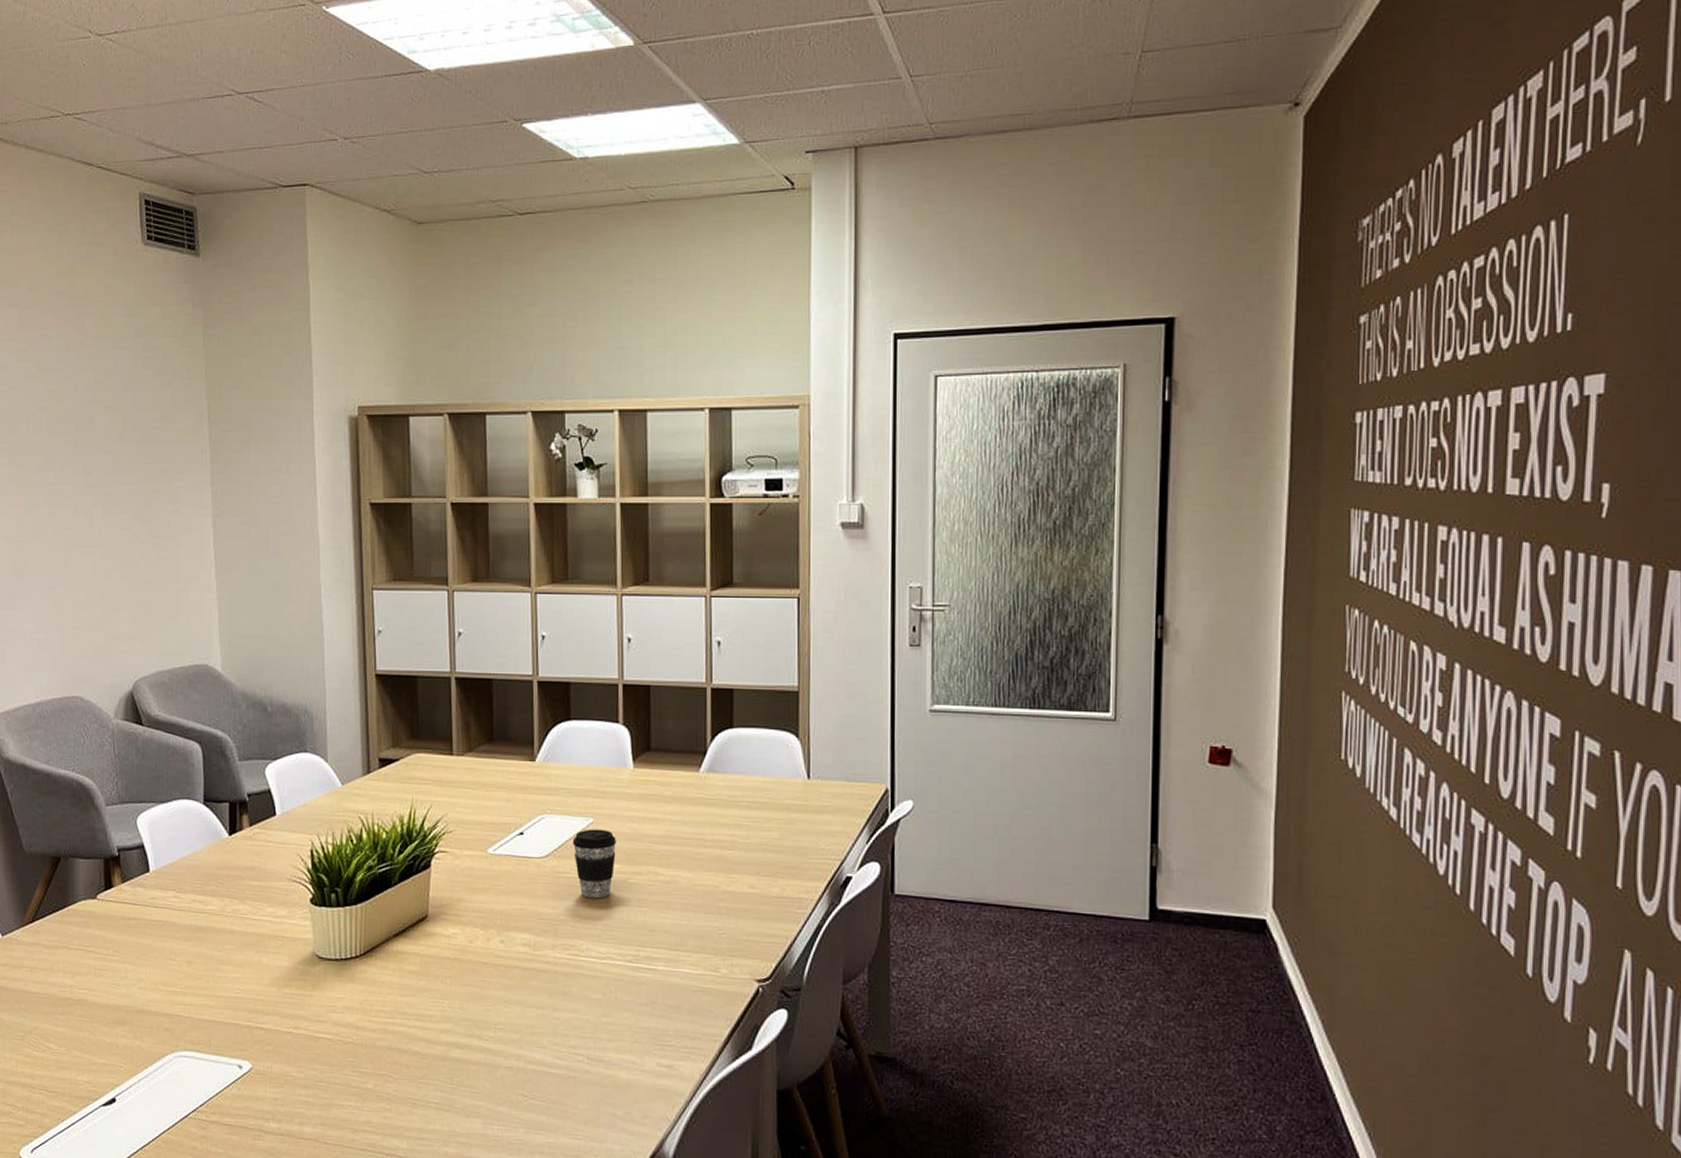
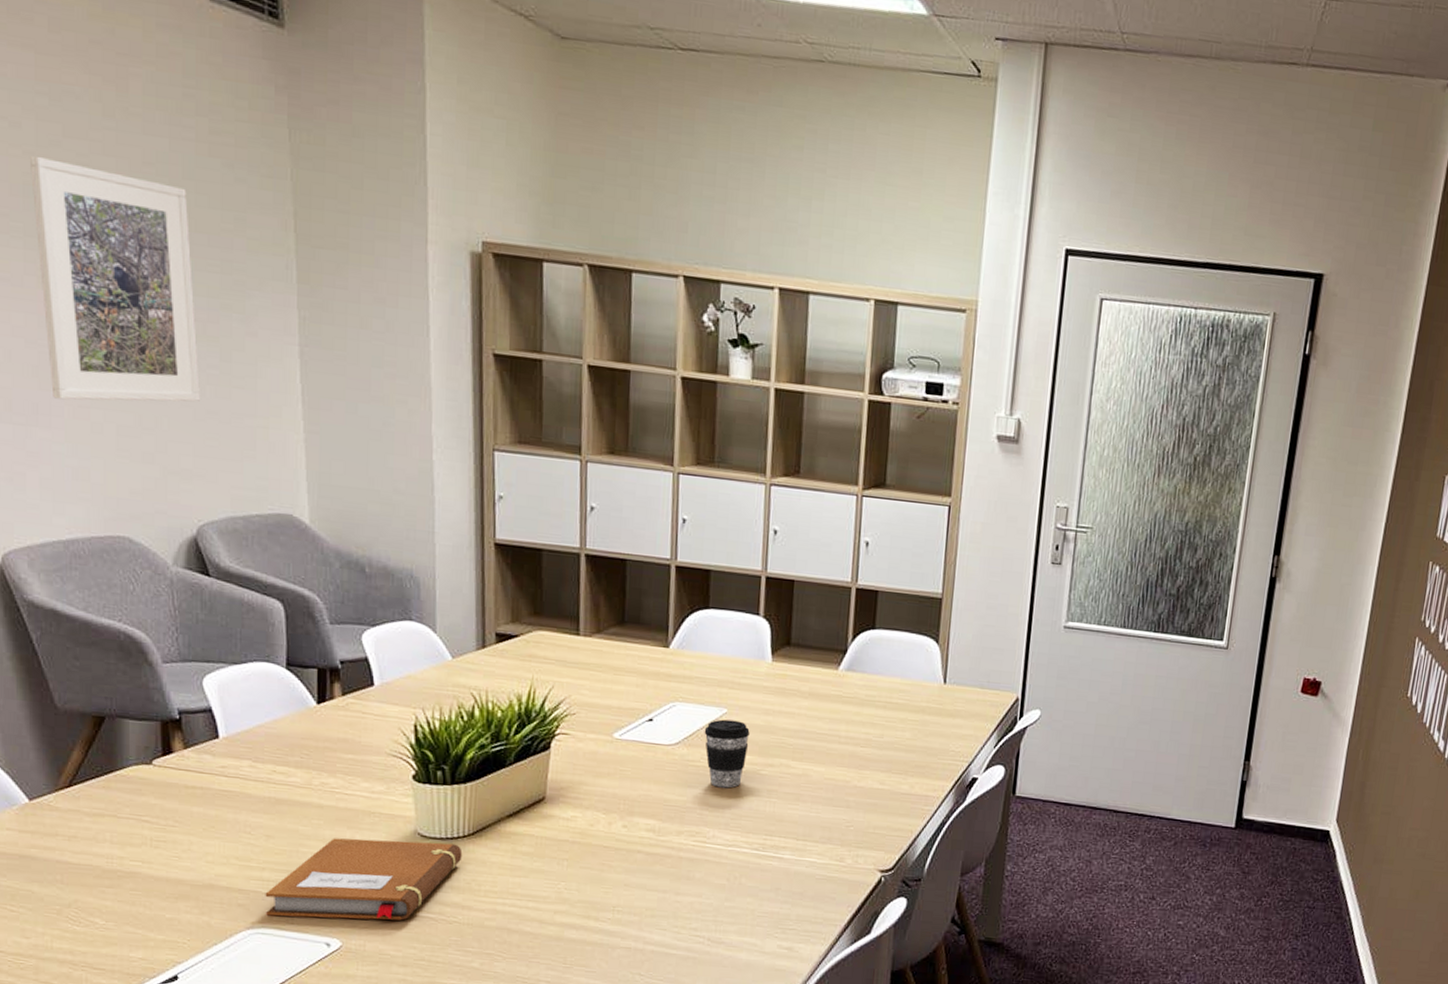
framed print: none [14,389,137,584] -> present [30,155,201,402]
notebook: none [187,962,355,1042] -> present [265,838,463,921]

